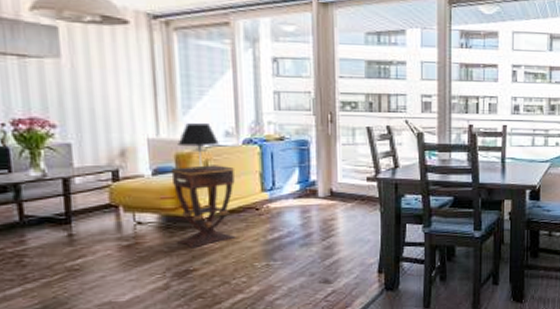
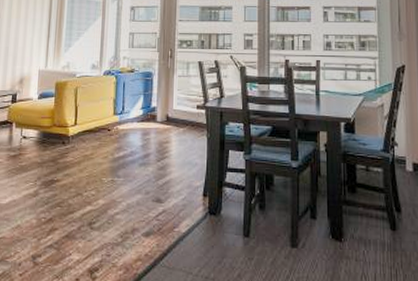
side table: present [171,165,236,249] -> none [48,91,96,162]
table lamp: present [178,123,219,171] -> none [58,58,87,96]

